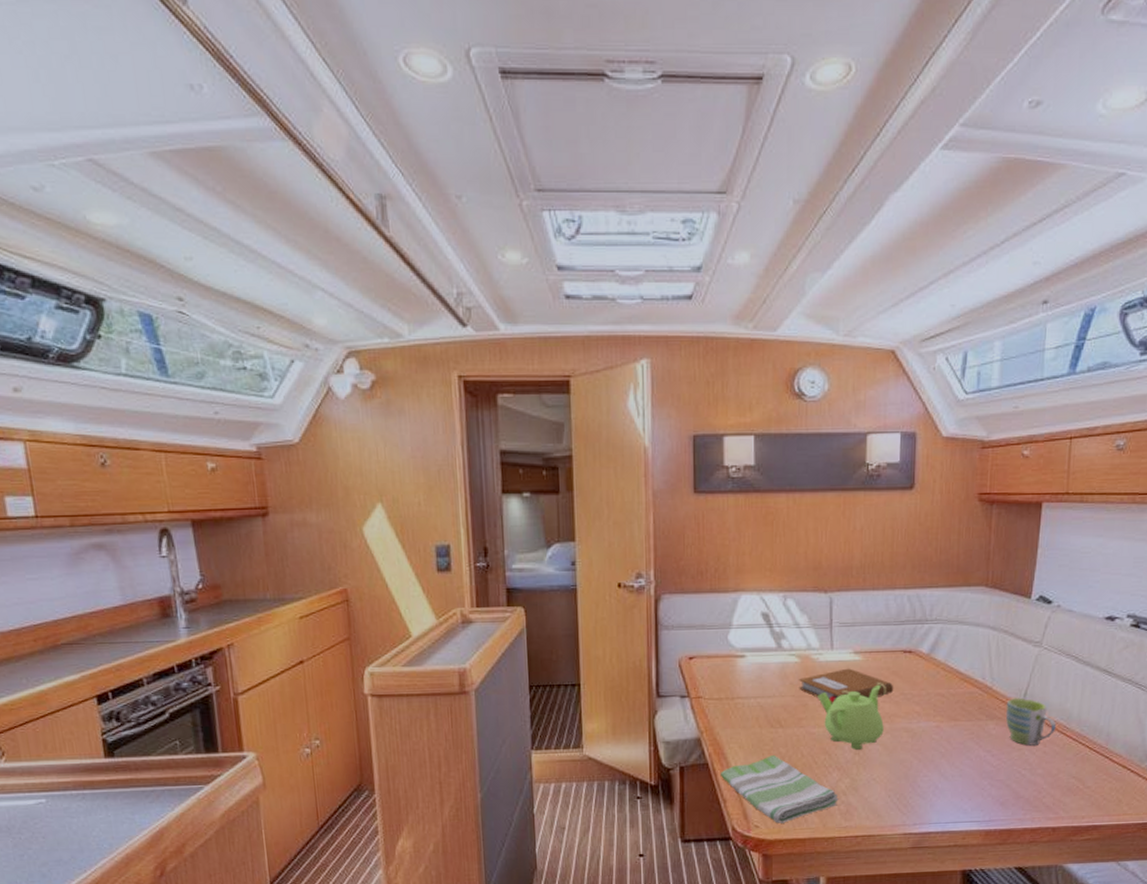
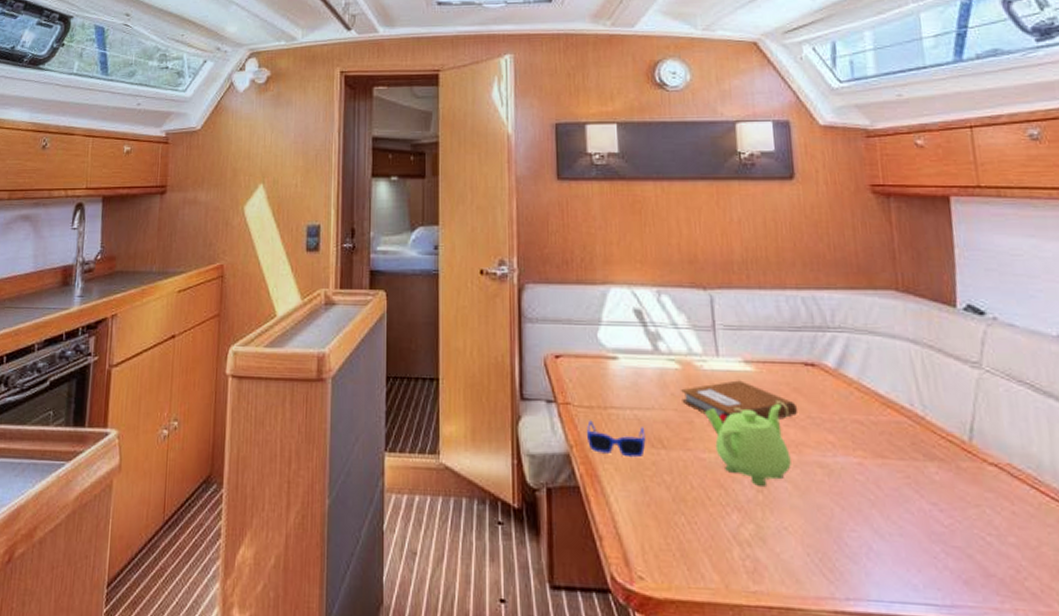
sunglasses: none [715,709,766,737] -> present [586,420,646,458]
dish towel: present [719,754,839,823] -> none [593,482,742,577]
mug: present [1005,697,1057,746] -> none [947,433,1024,502]

